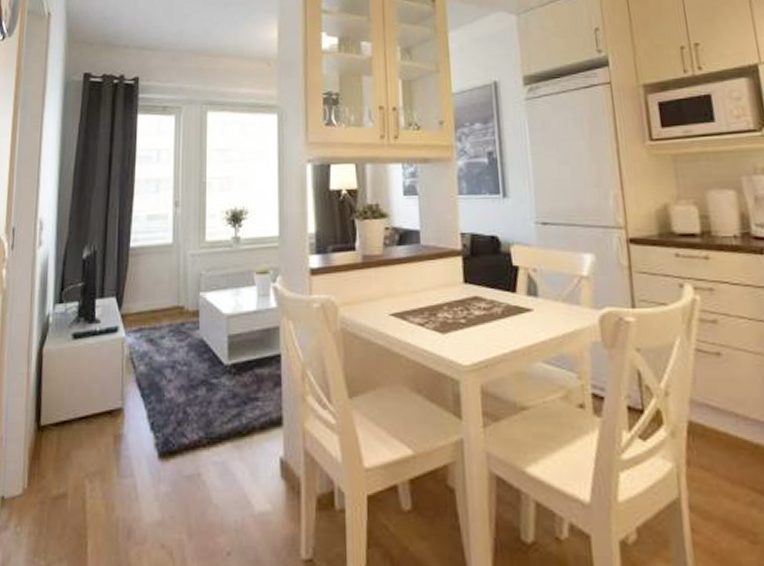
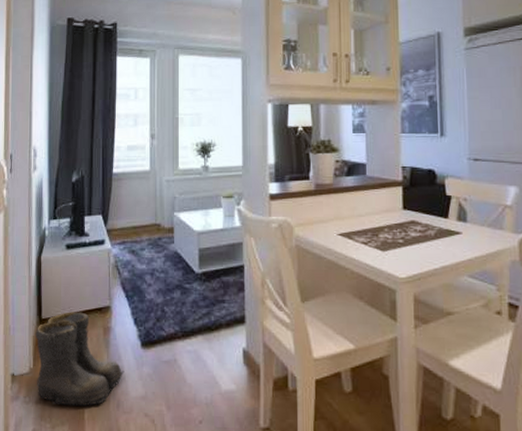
boots: none [31,416,138,537] -> present [35,312,125,407]

